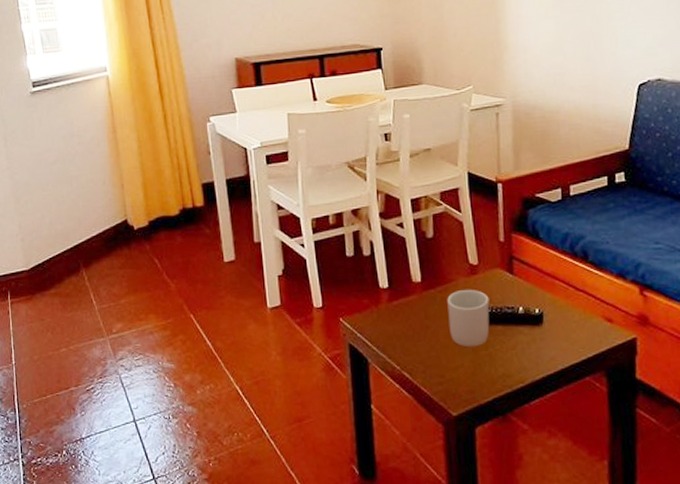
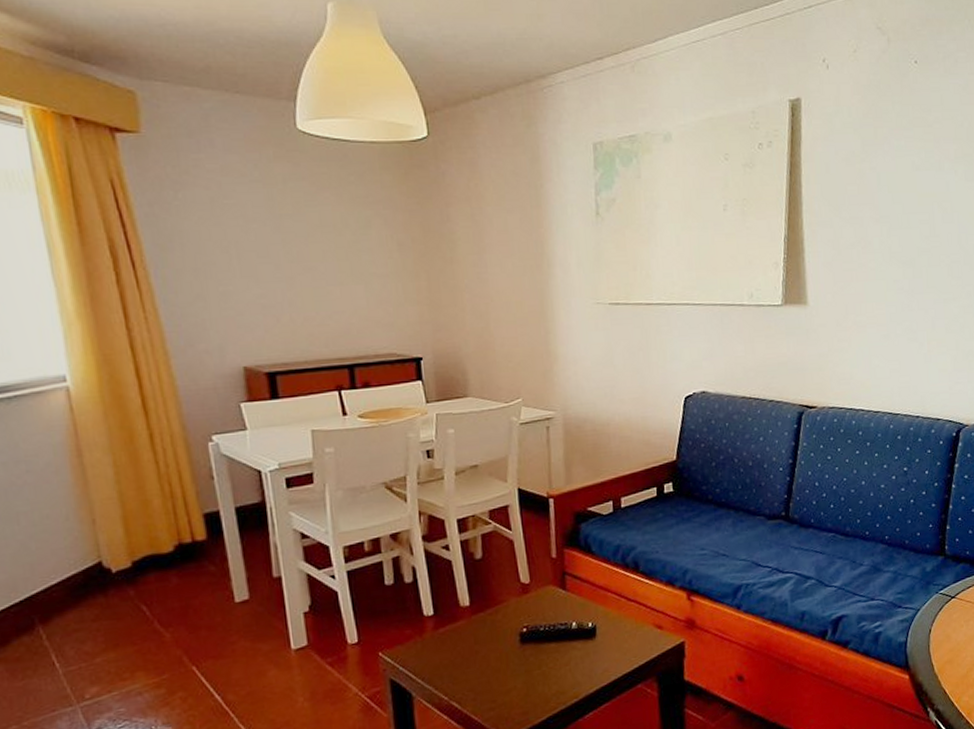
mug: present [447,289,490,348] -> none [498,608,543,669]

